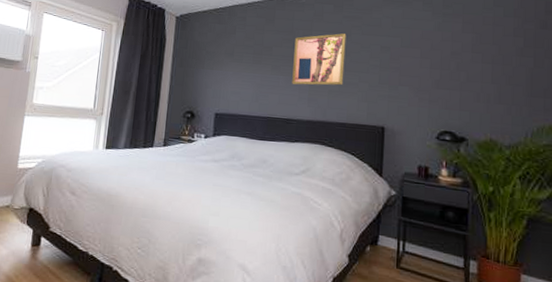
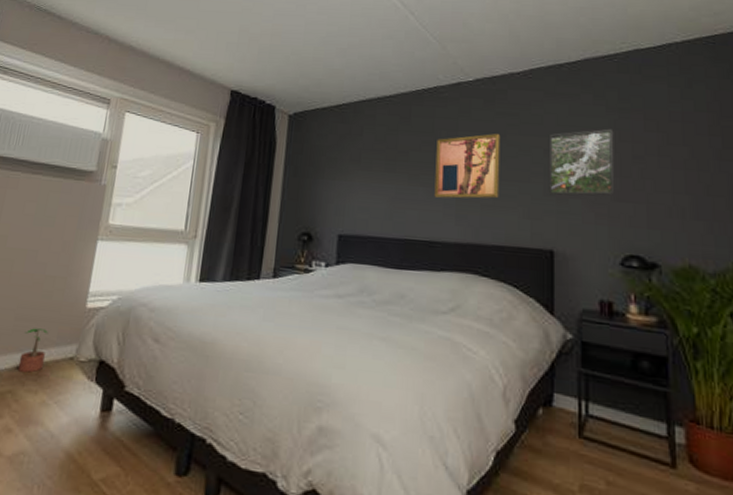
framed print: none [382,30,438,84] -> present [548,128,615,196]

